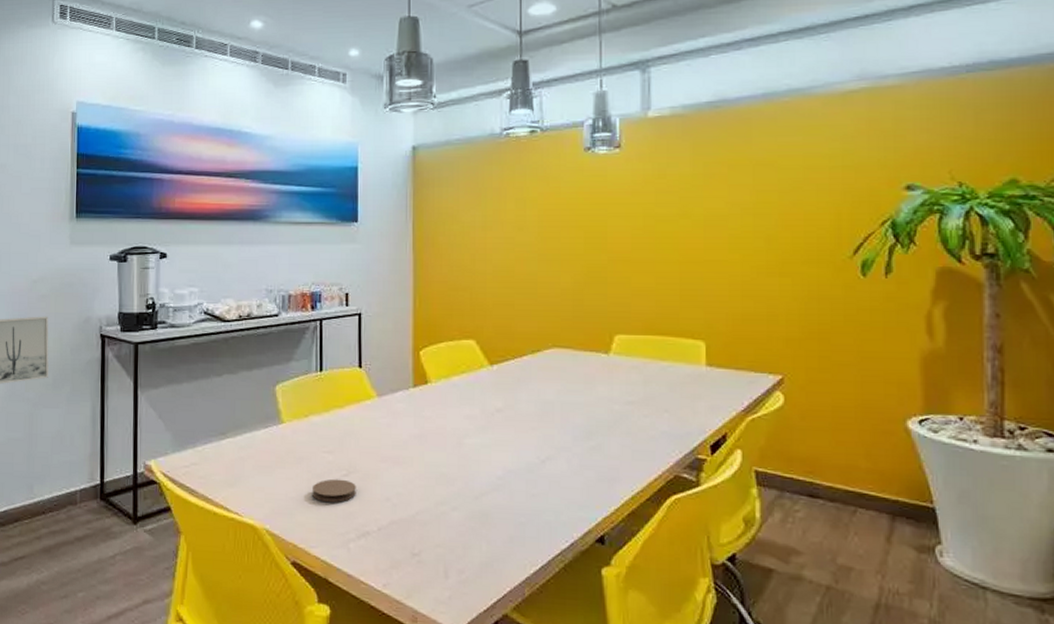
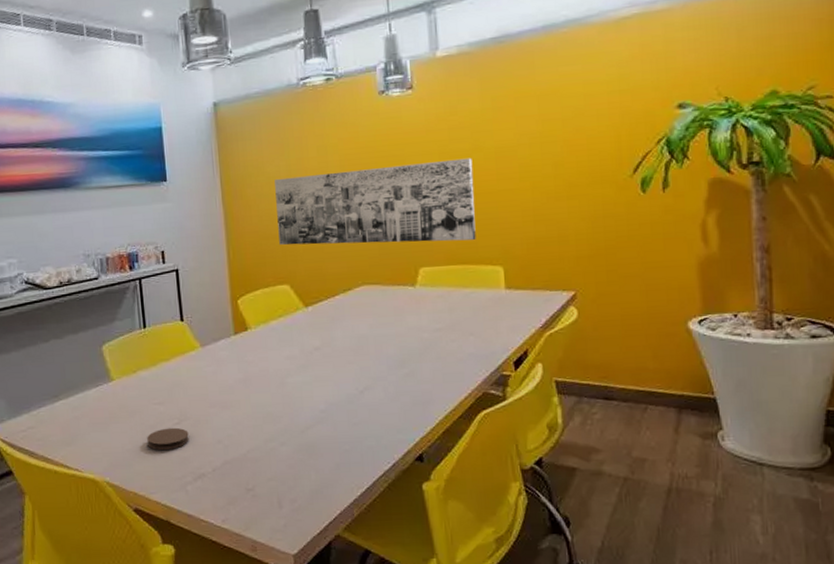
wall art: none [468,224,679,310] -> present [275,158,476,246]

